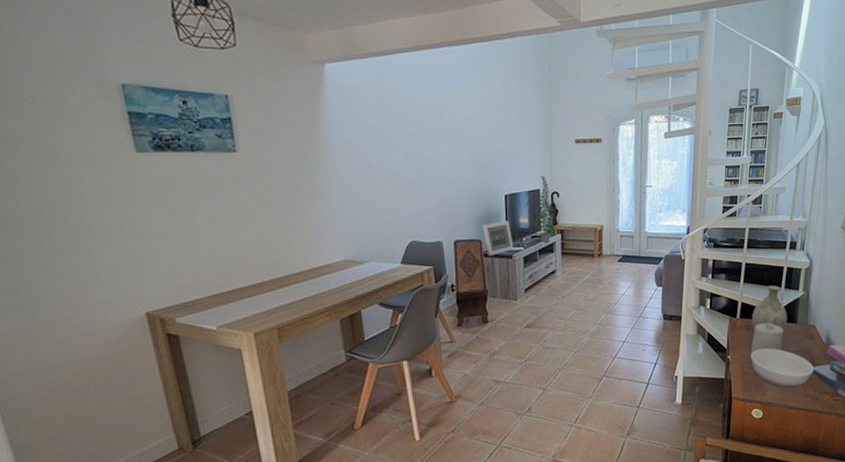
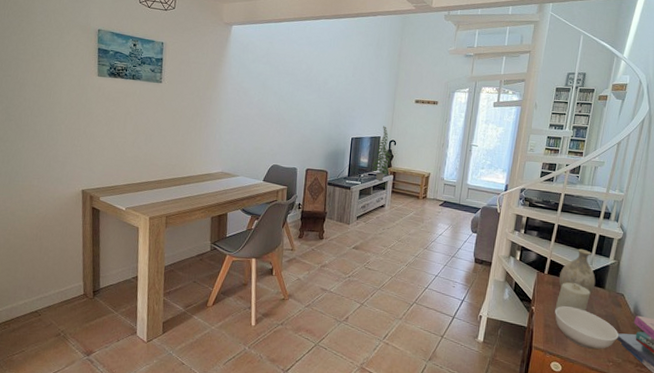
picture frame: present [482,221,514,256] -> none [329,158,353,185]

